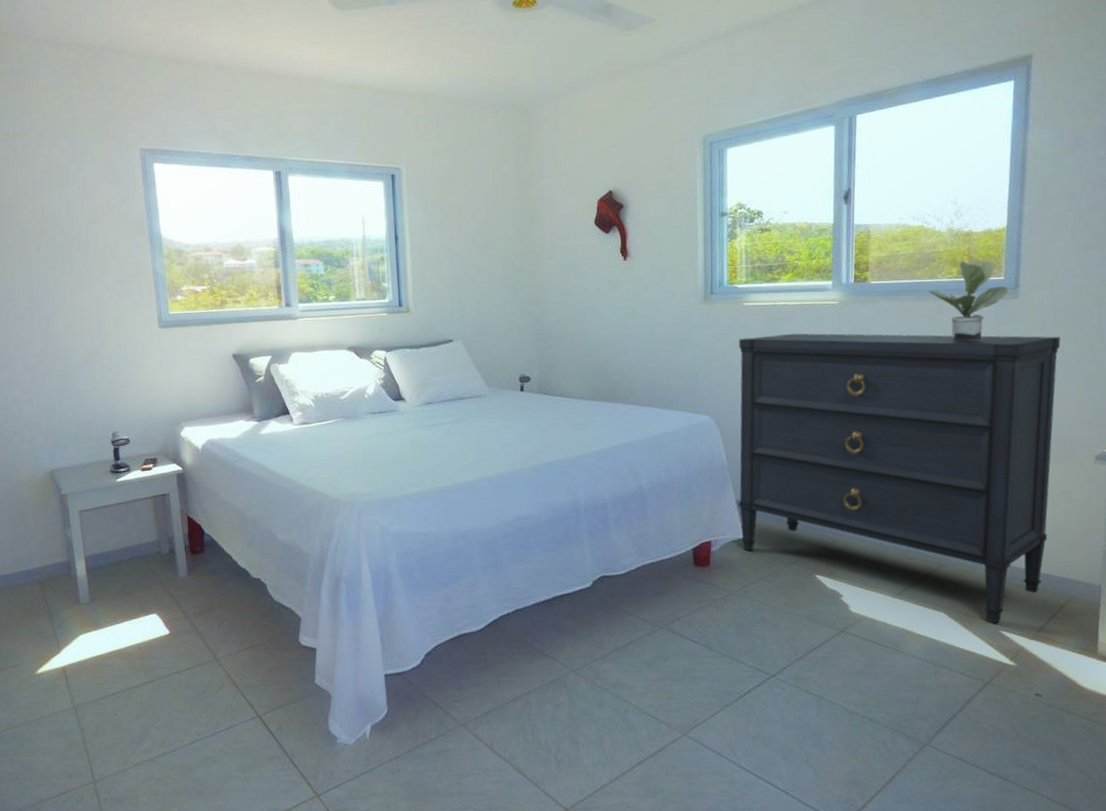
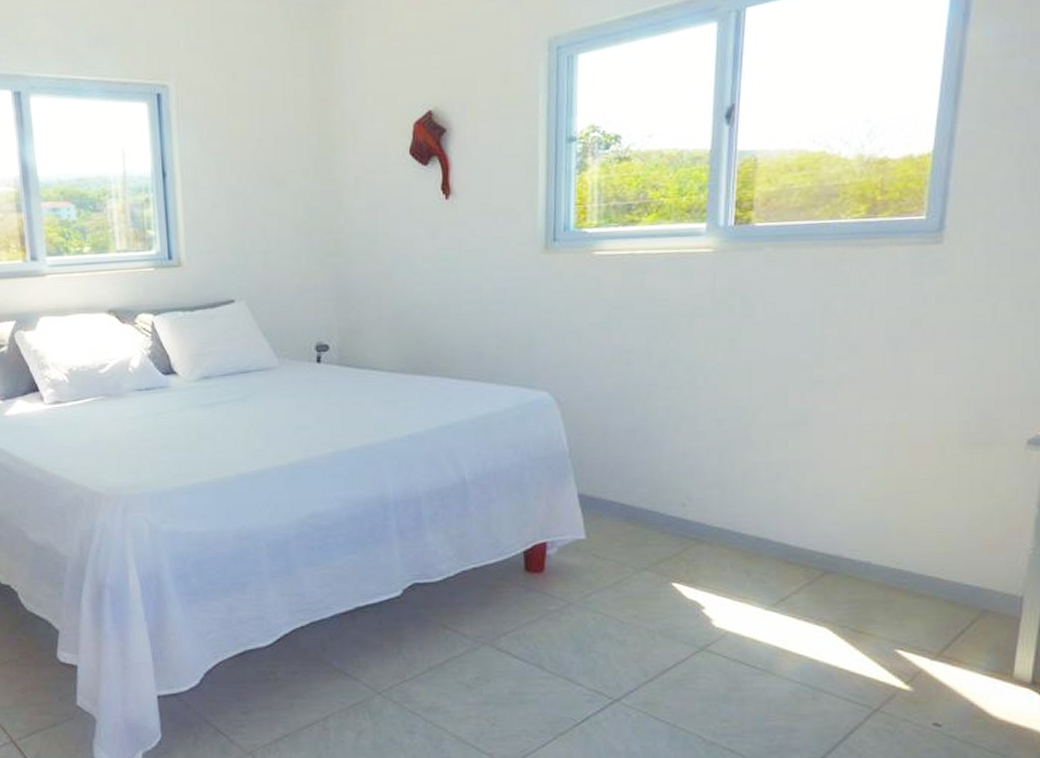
dresser: present [738,333,1061,623] -> none [580,289,993,640]
potted plant: present [928,259,1008,341] -> none [828,193,930,298]

